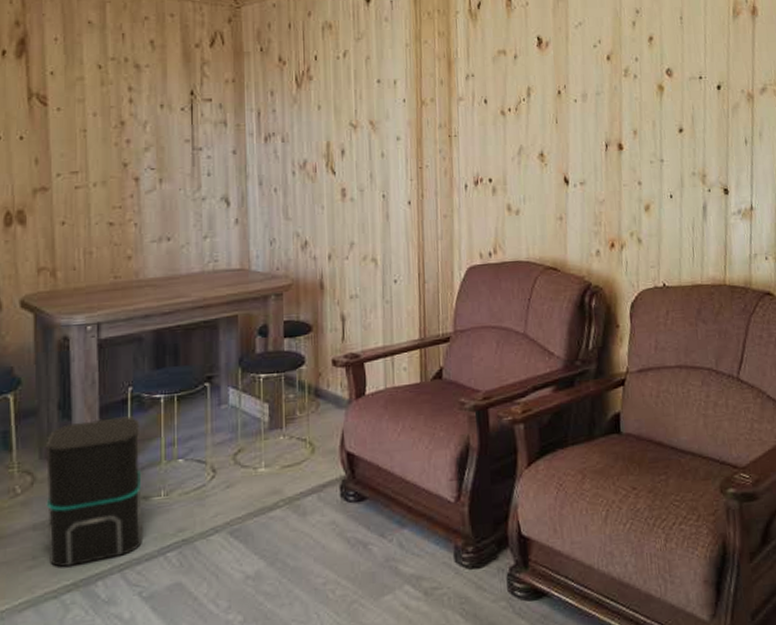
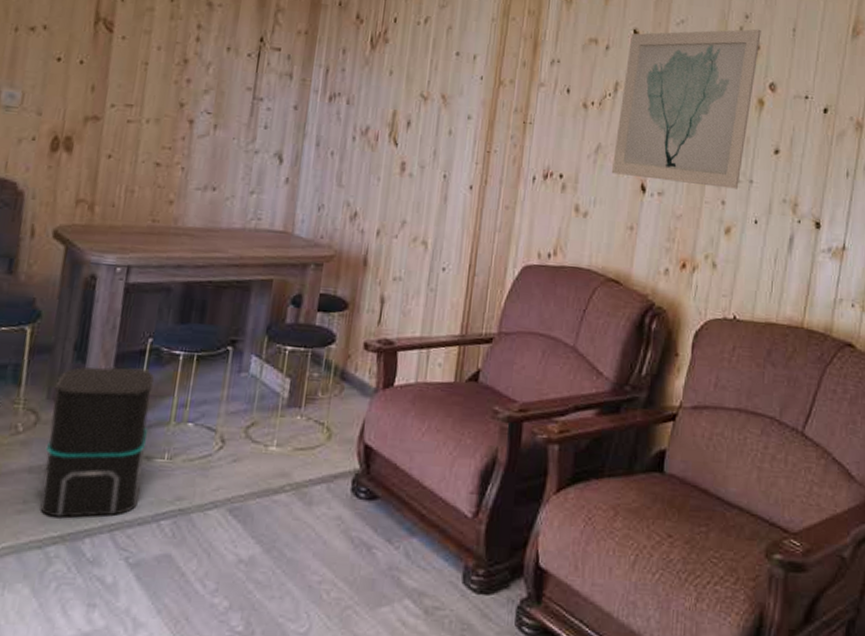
wall art: none [535,21,653,172] -> present [611,29,761,189]

